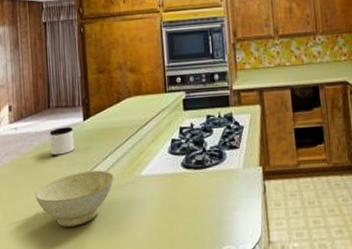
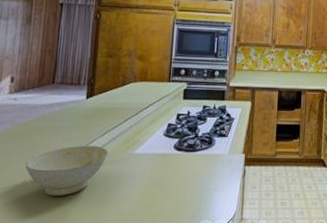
mug: present [50,127,75,157] -> none [48,102,75,129]

